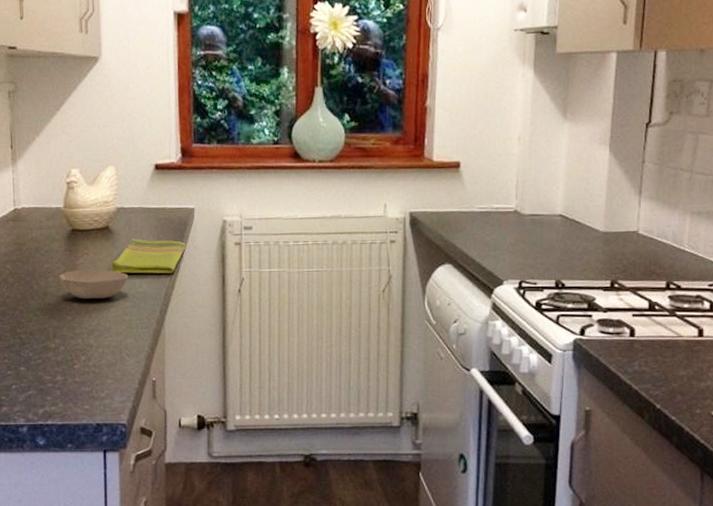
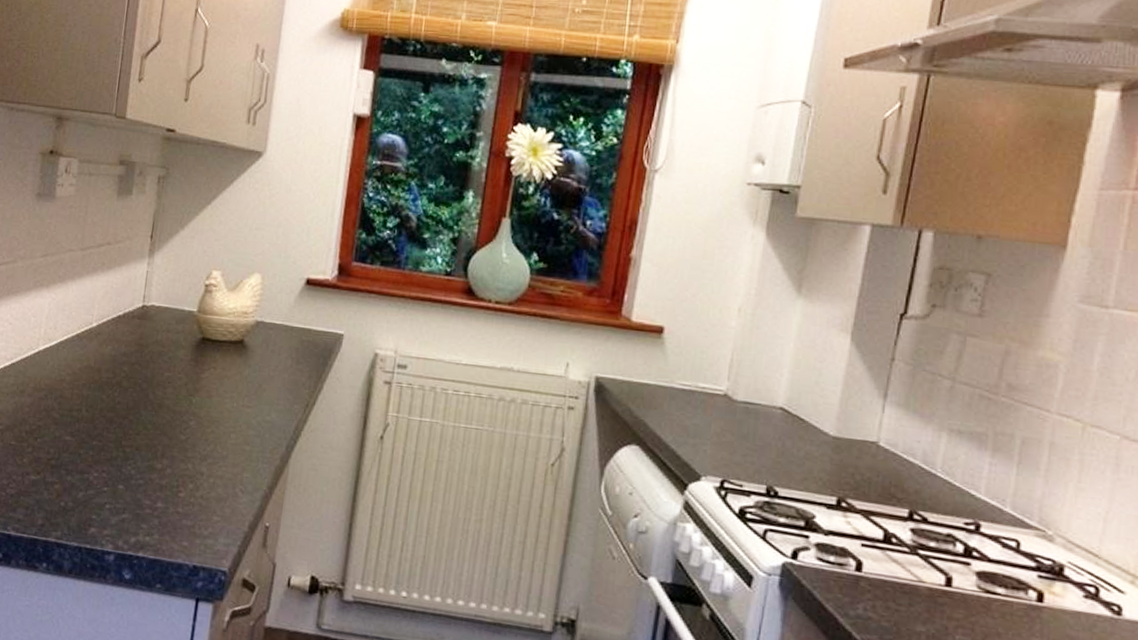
bowl: present [59,269,129,299] -> none [179,384,257,422]
dish towel: present [111,238,186,274] -> none [238,358,328,405]

